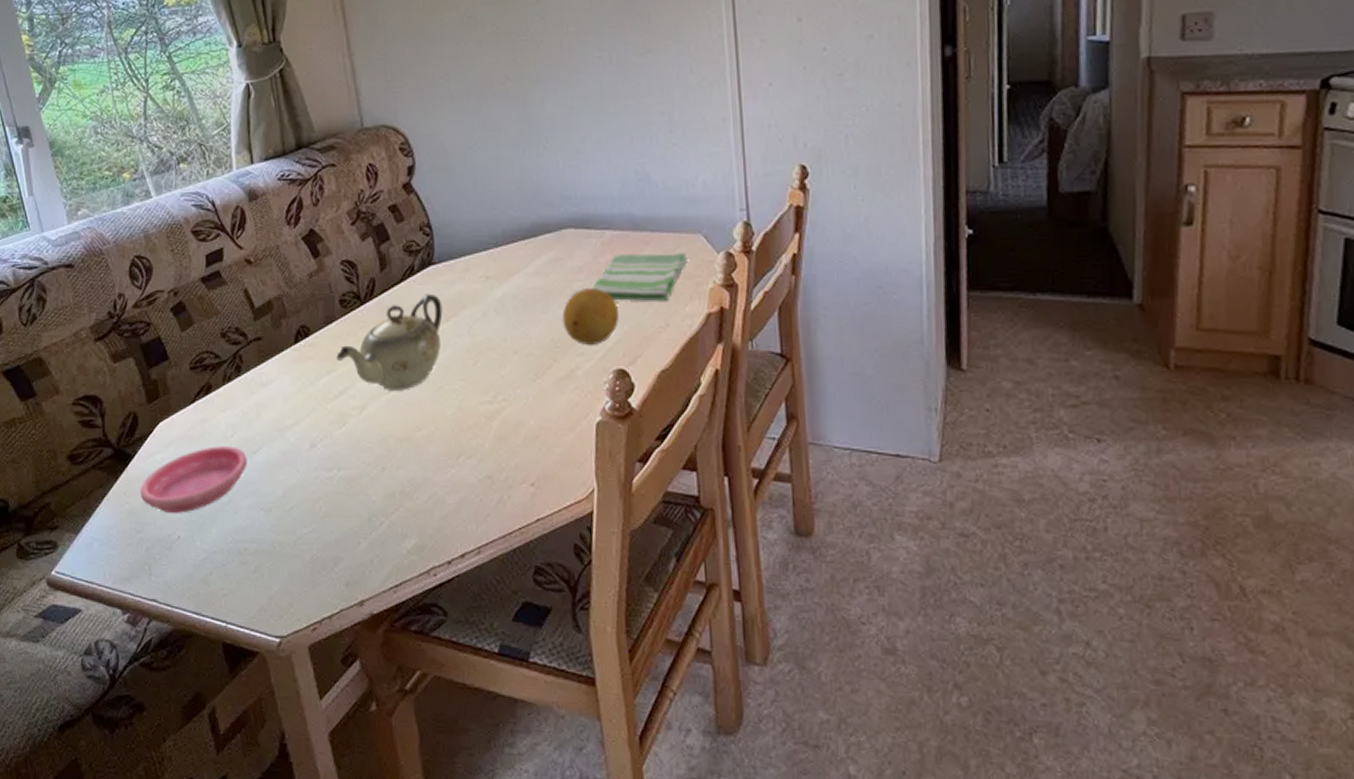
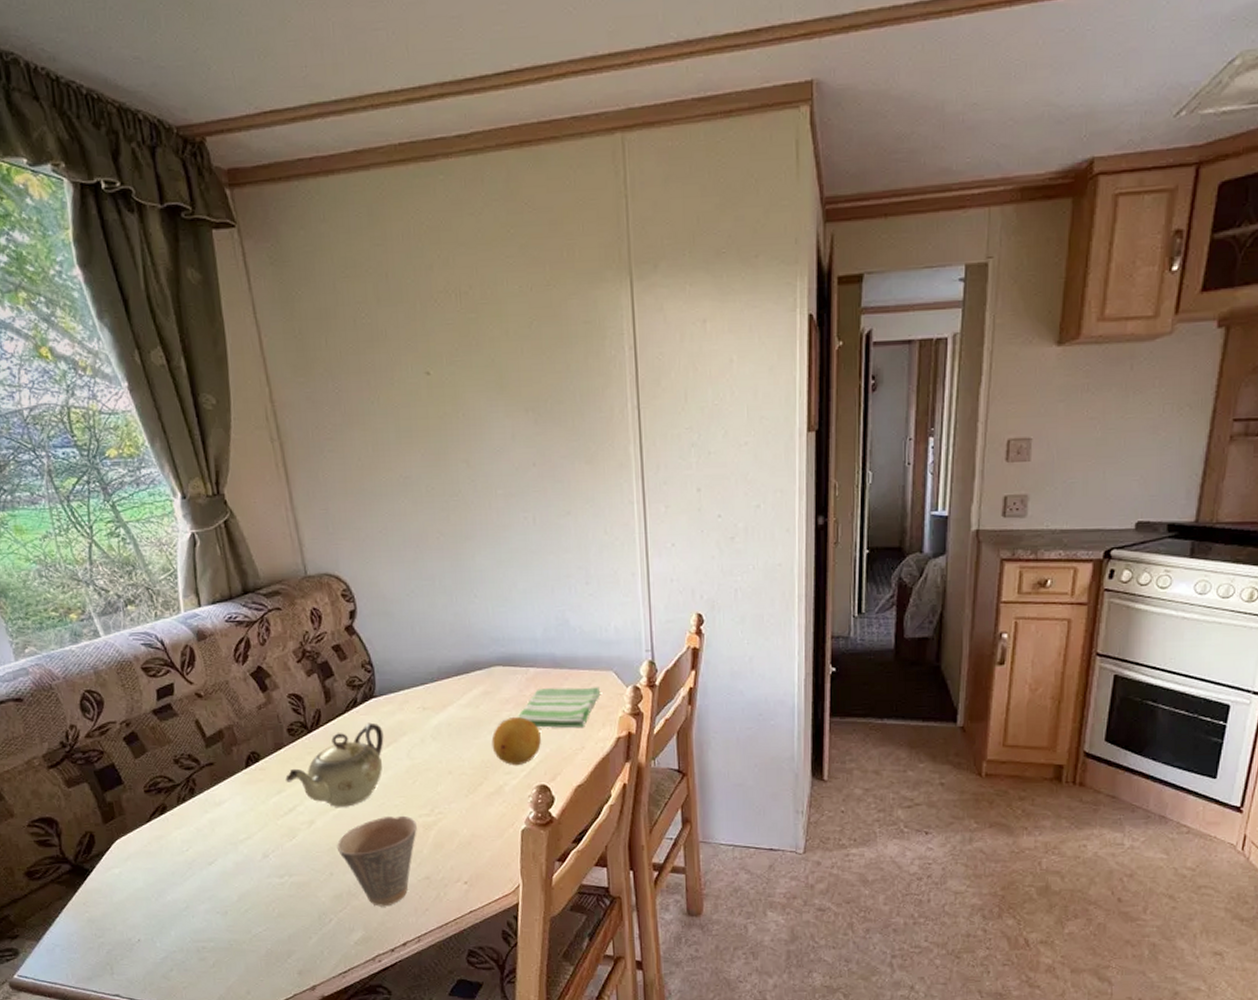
saucer: present [140,446,248,513] -> none [99,859,204,919]
cup: none [390,402,478,510] -> present [337,815,417,907]

